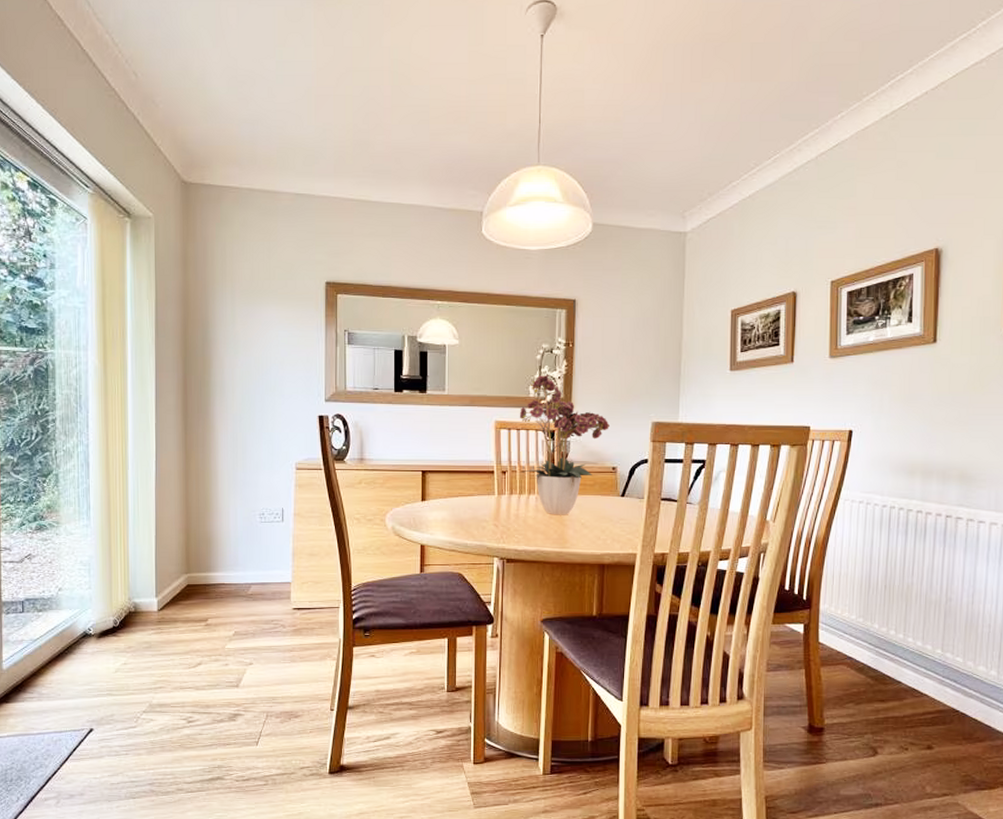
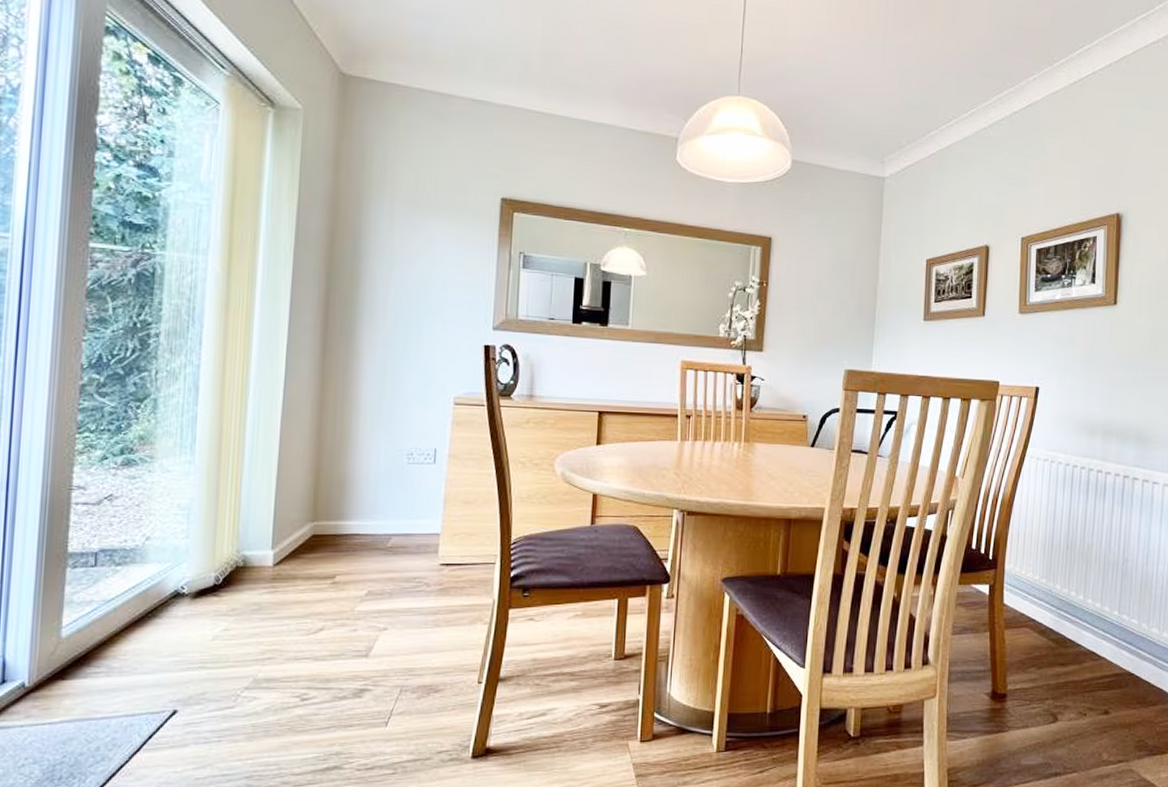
flower arrangement: present [519,374,610,515] -> none [707,313,802,465]

